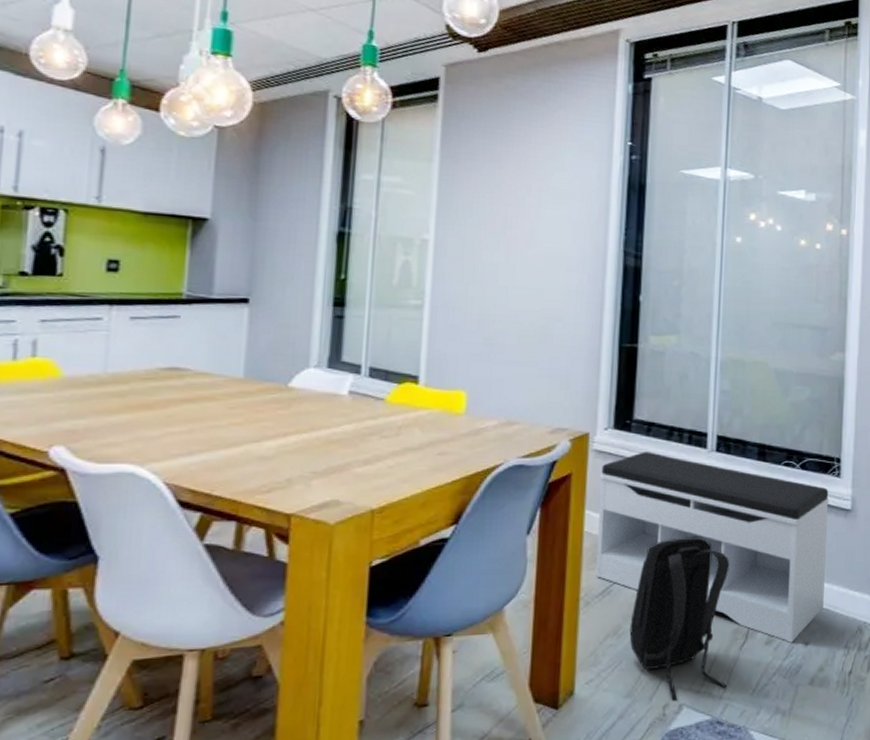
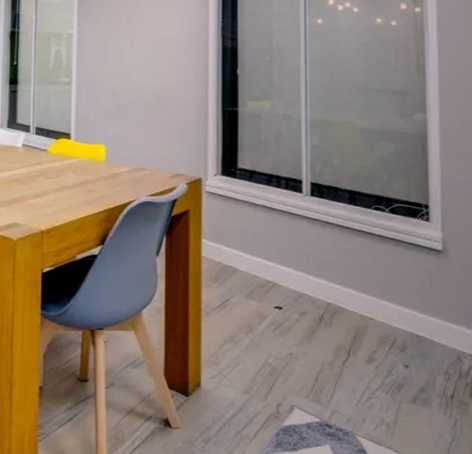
bench: present [596,452,829,643] -> none [212,194,421,364]
backpack: present [629,537,730,700] -> none [244,265,333,401]

